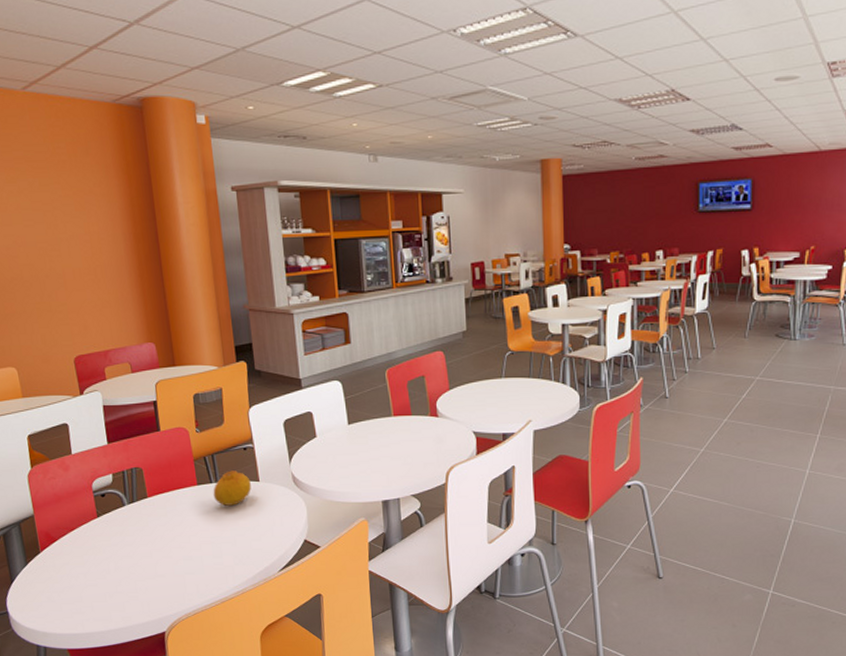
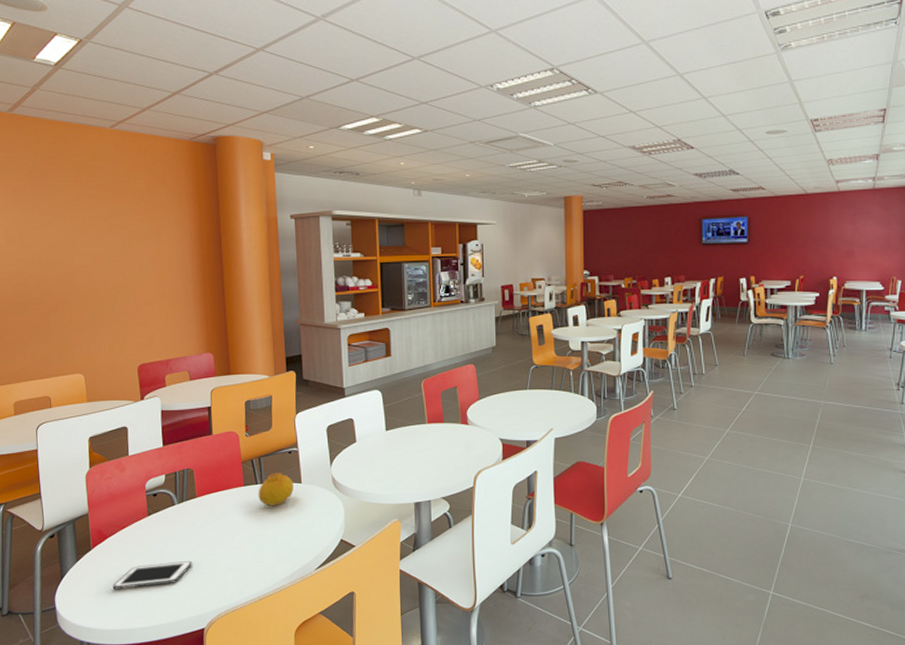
cell phone: none [65,563,148,593] -> present [112,560,192,590]

